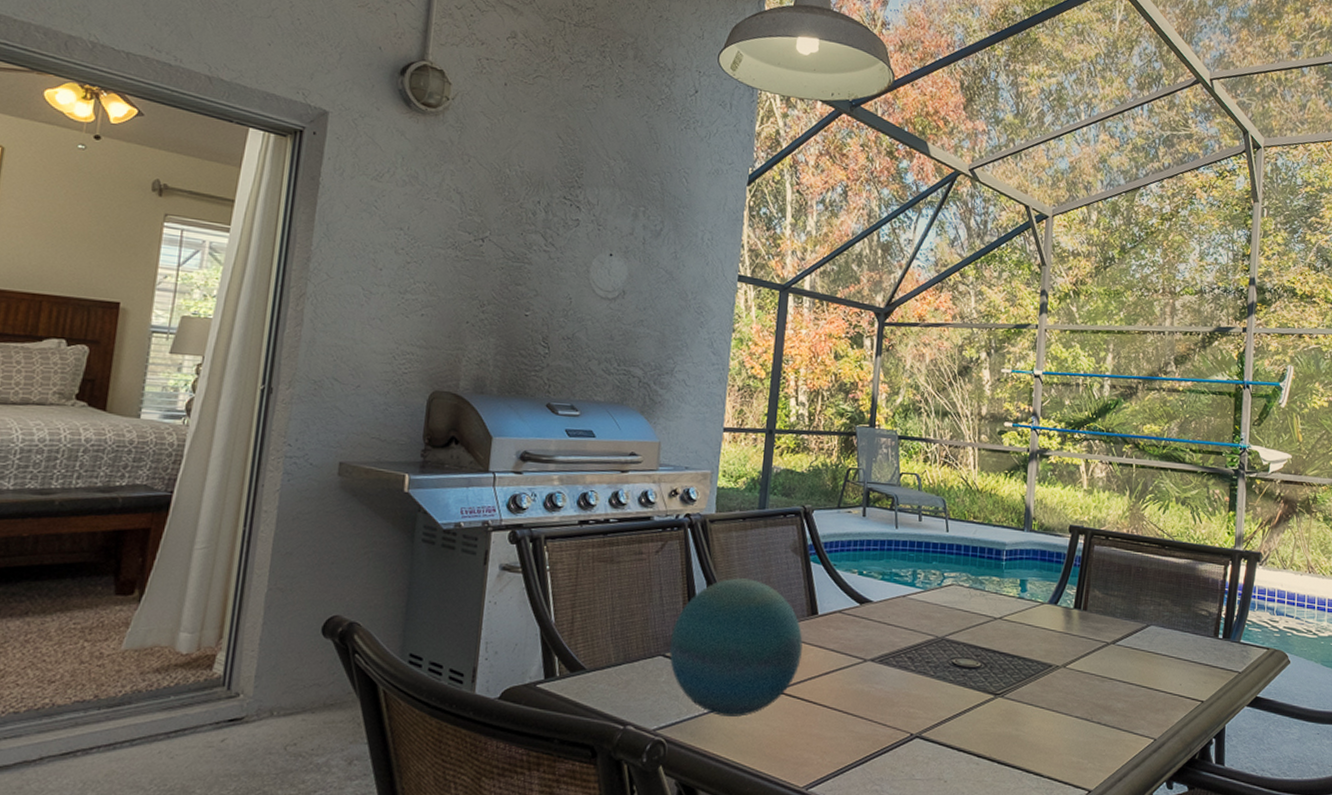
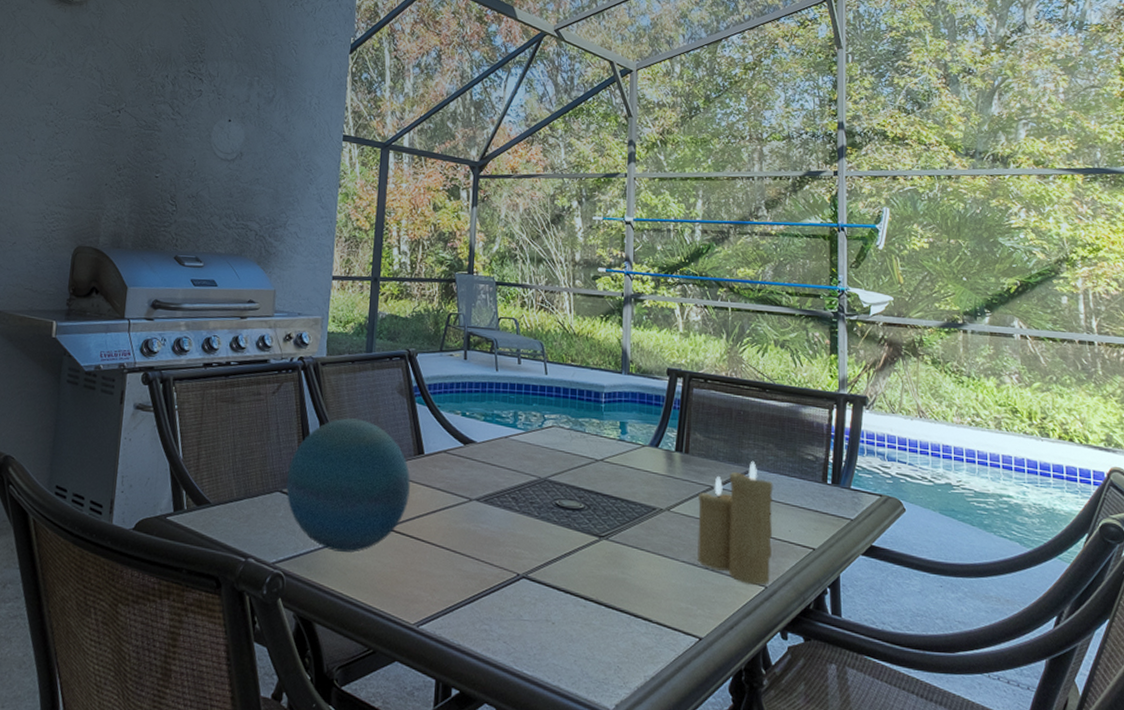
candle: none [1090,616,1167,738] -> present [697,460,773,585]

